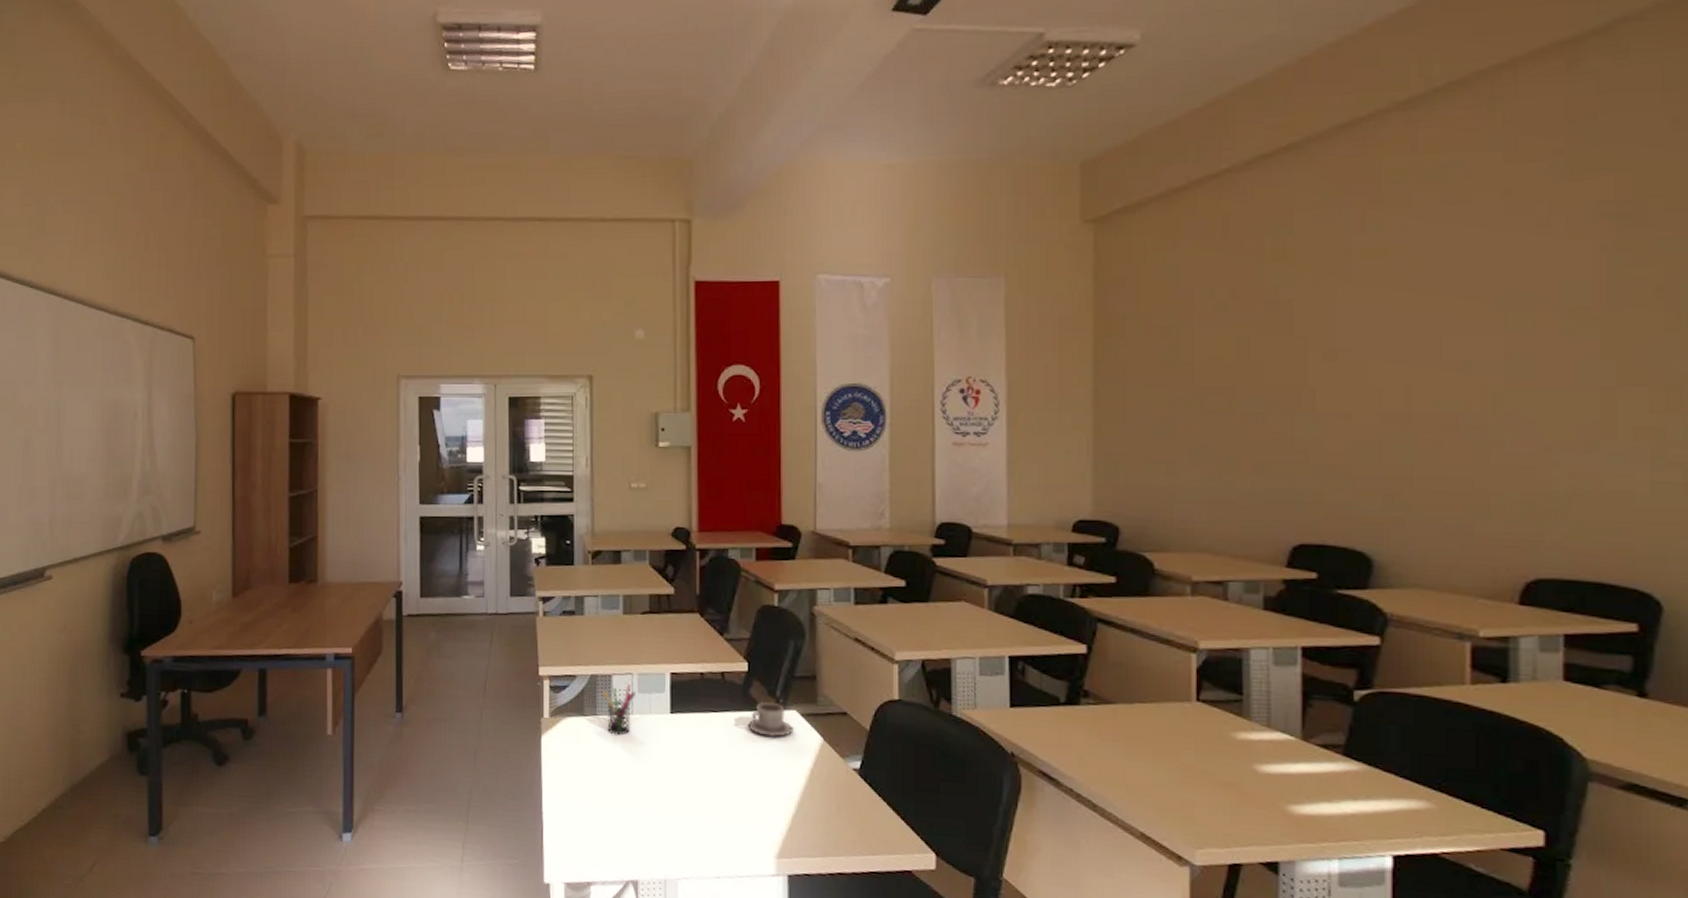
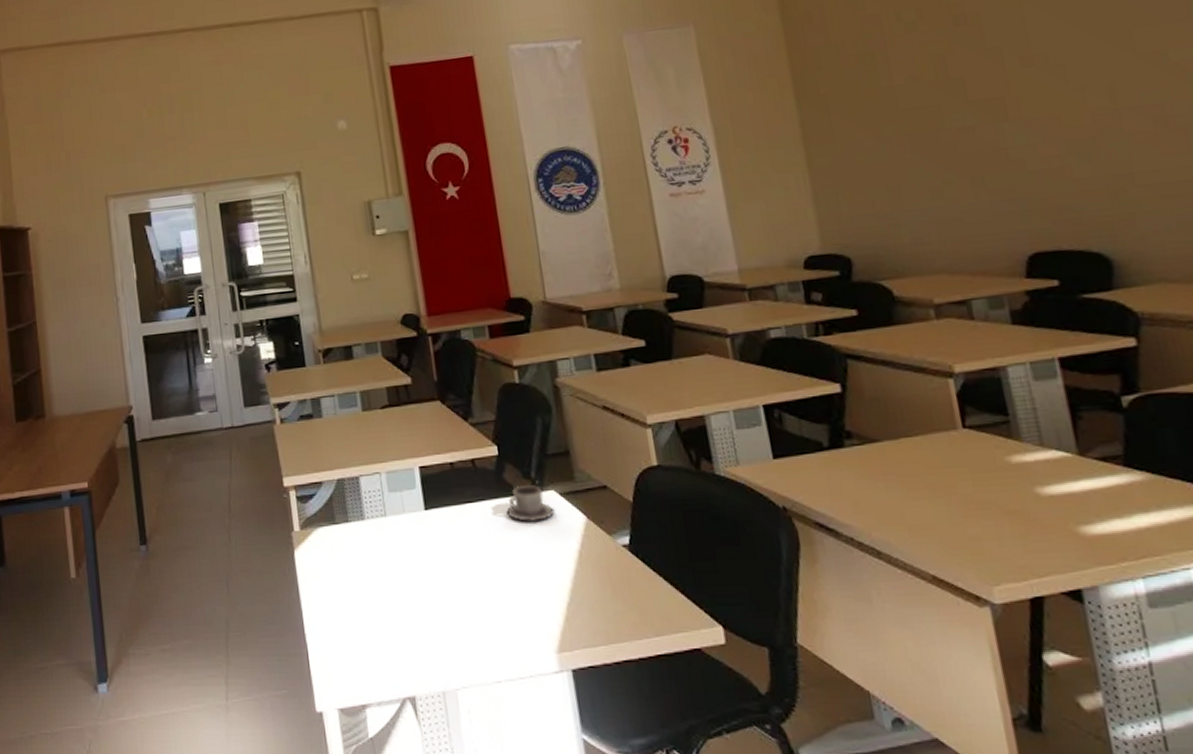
pen holder: present [602,684,636,736] -> none [351,484,387,541]

